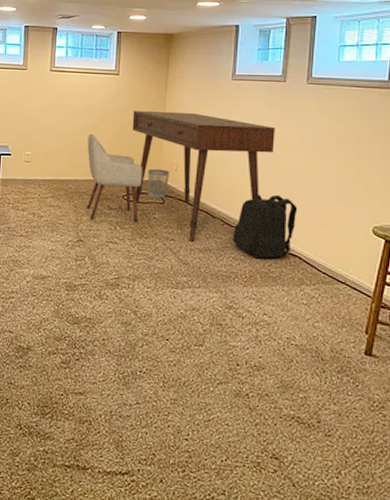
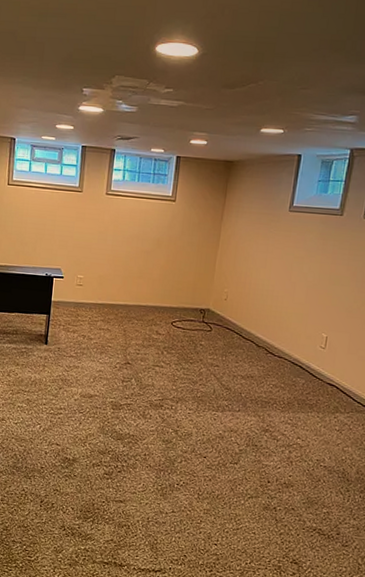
chair: present [86,133,143,223] -> none [135,260,193,349]
desk: present [132,110,275,242] -> none [183,239,327,369]
wastebasket: present [147,168,170,199] -> none [196,297,220,327]
backpack: present [232,194,298,259] -> none [274,326,341,387]

